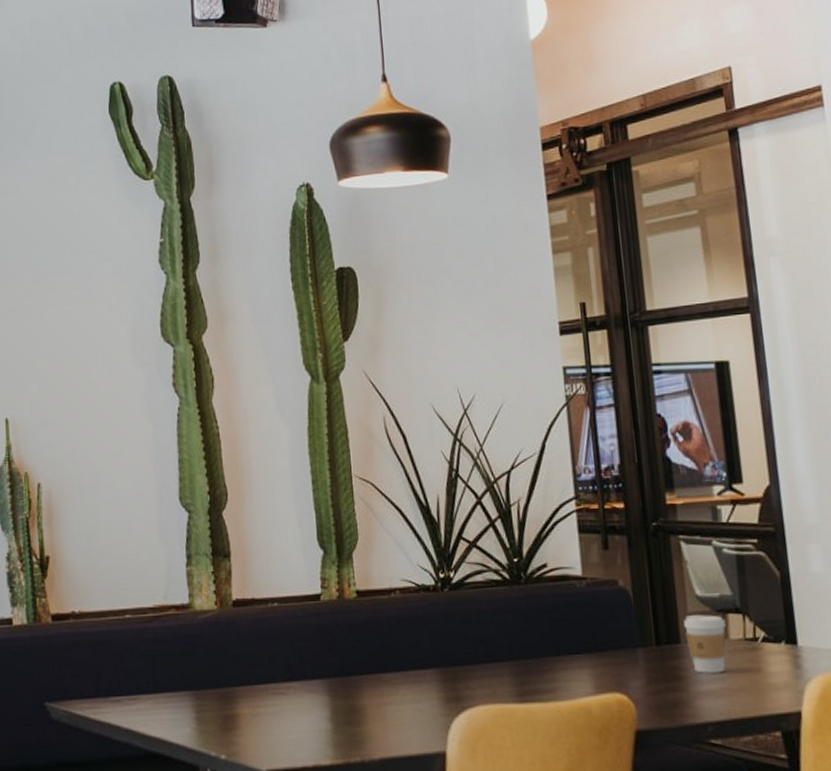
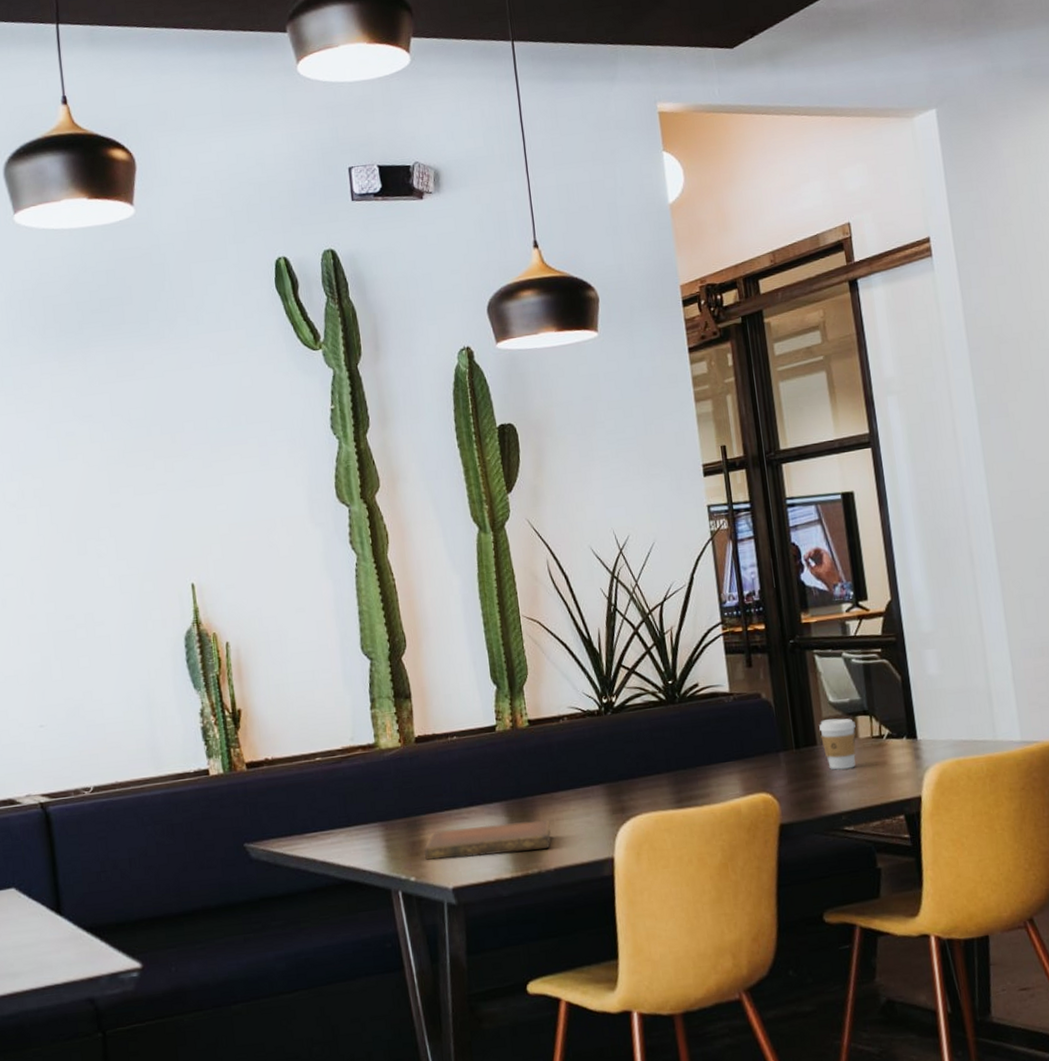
notebook: none [236,703,378,738] -> present [423,819,552,860]

